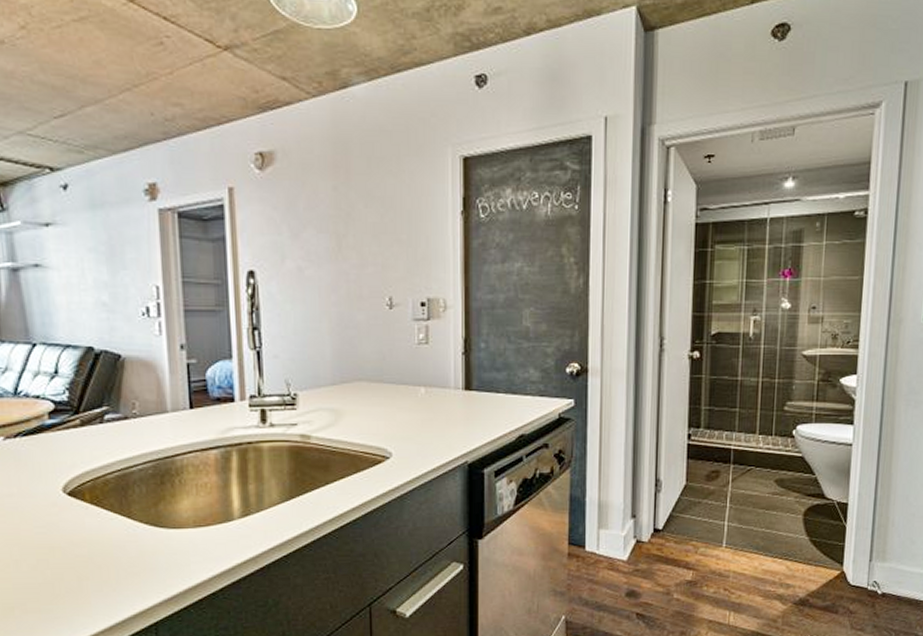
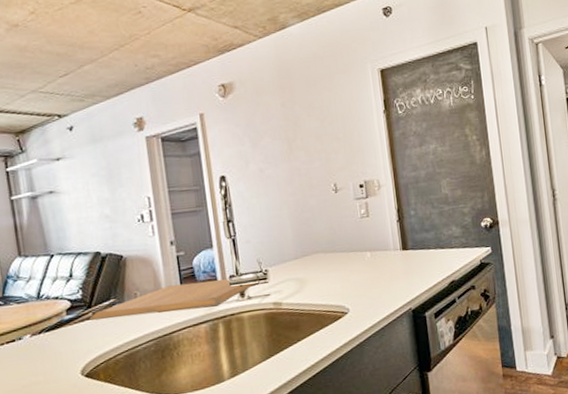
chopping board: none [76,398,284,431] -> present [89,278,258,321]

